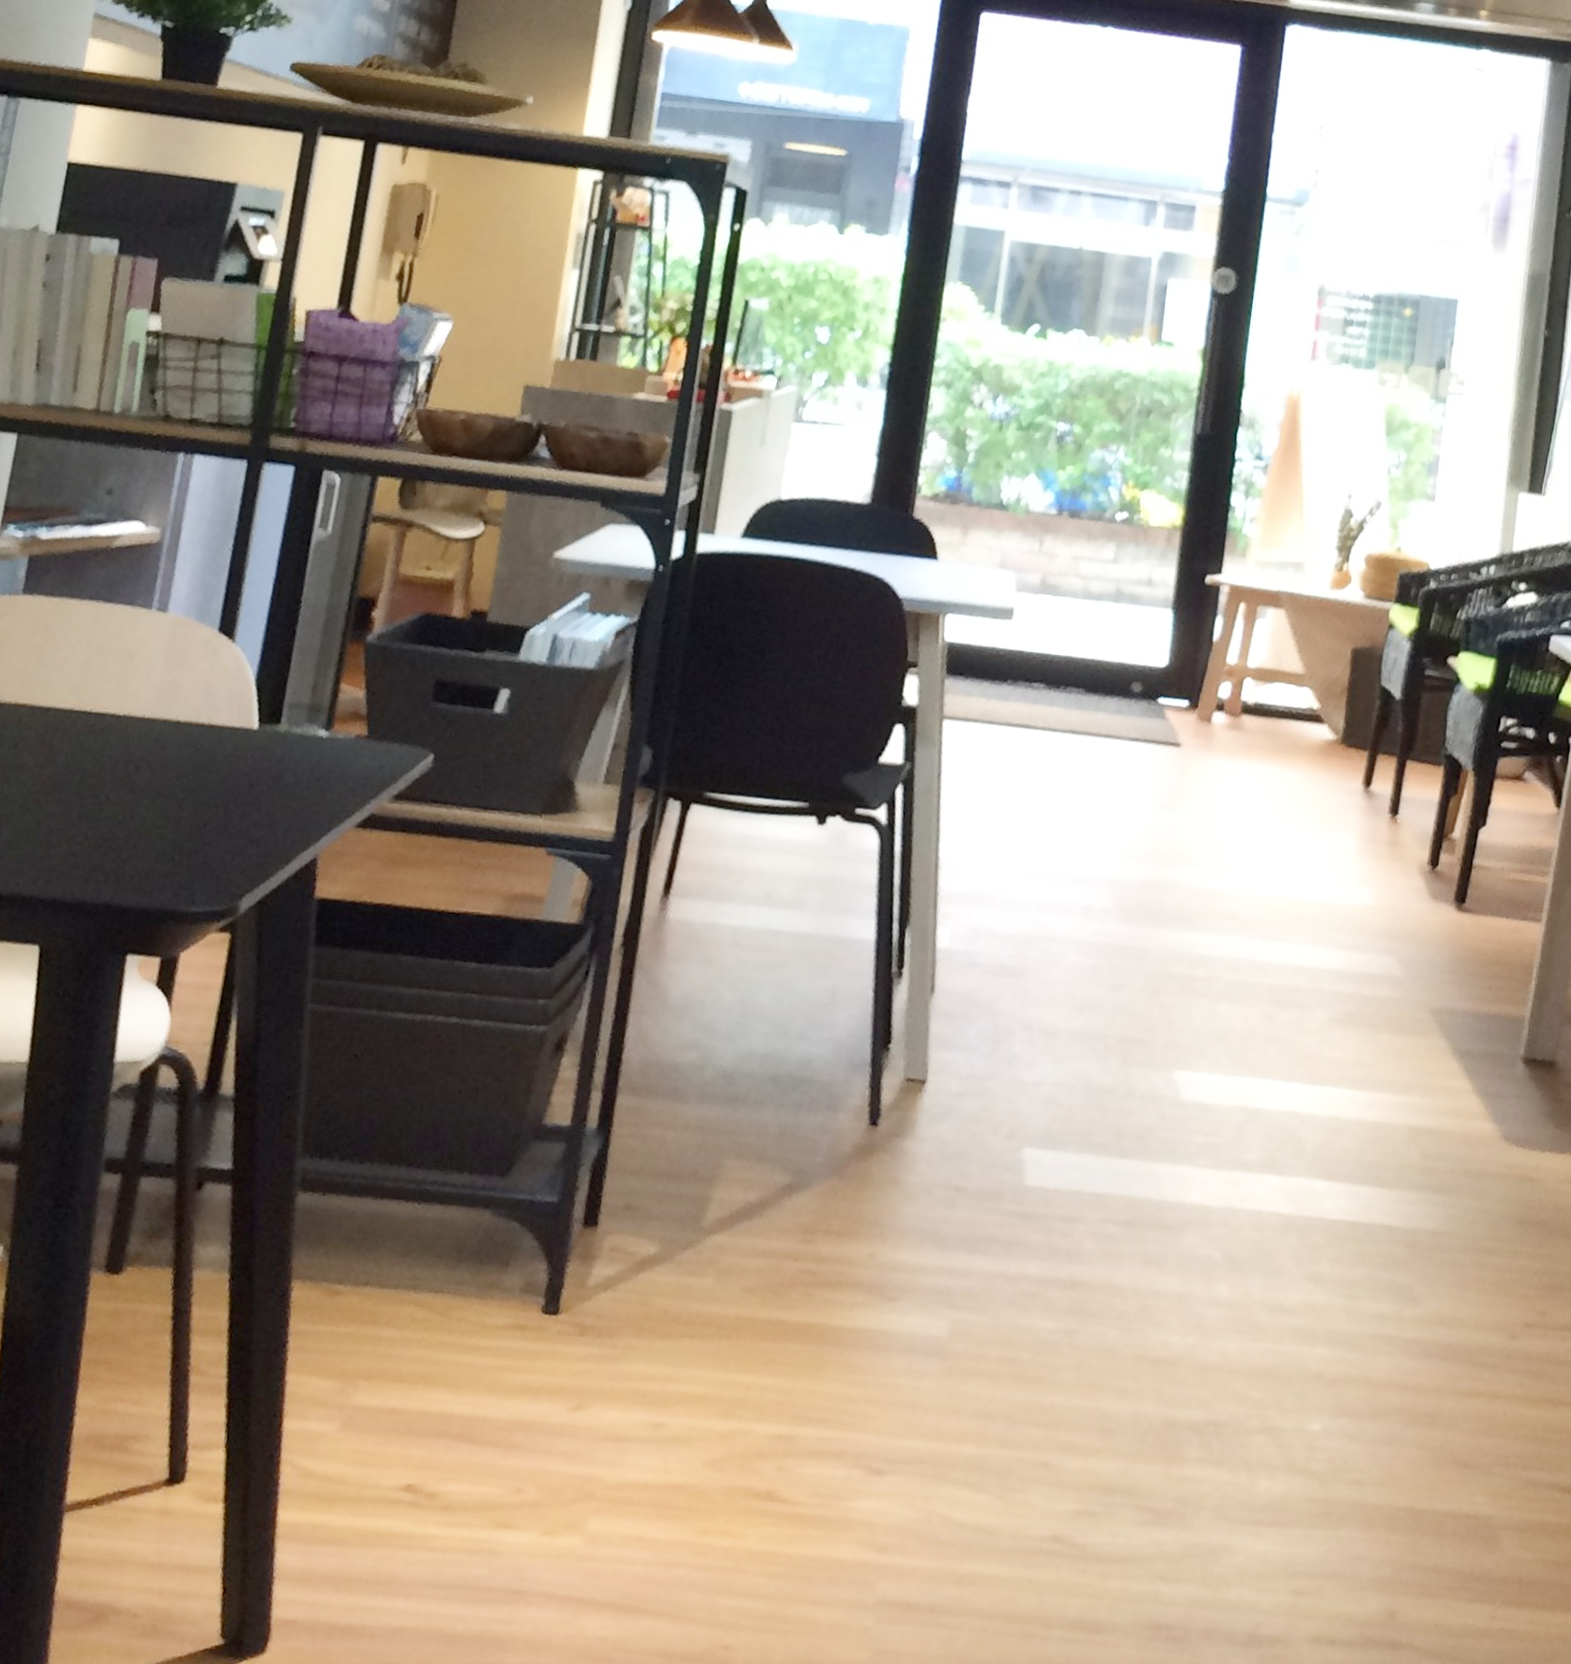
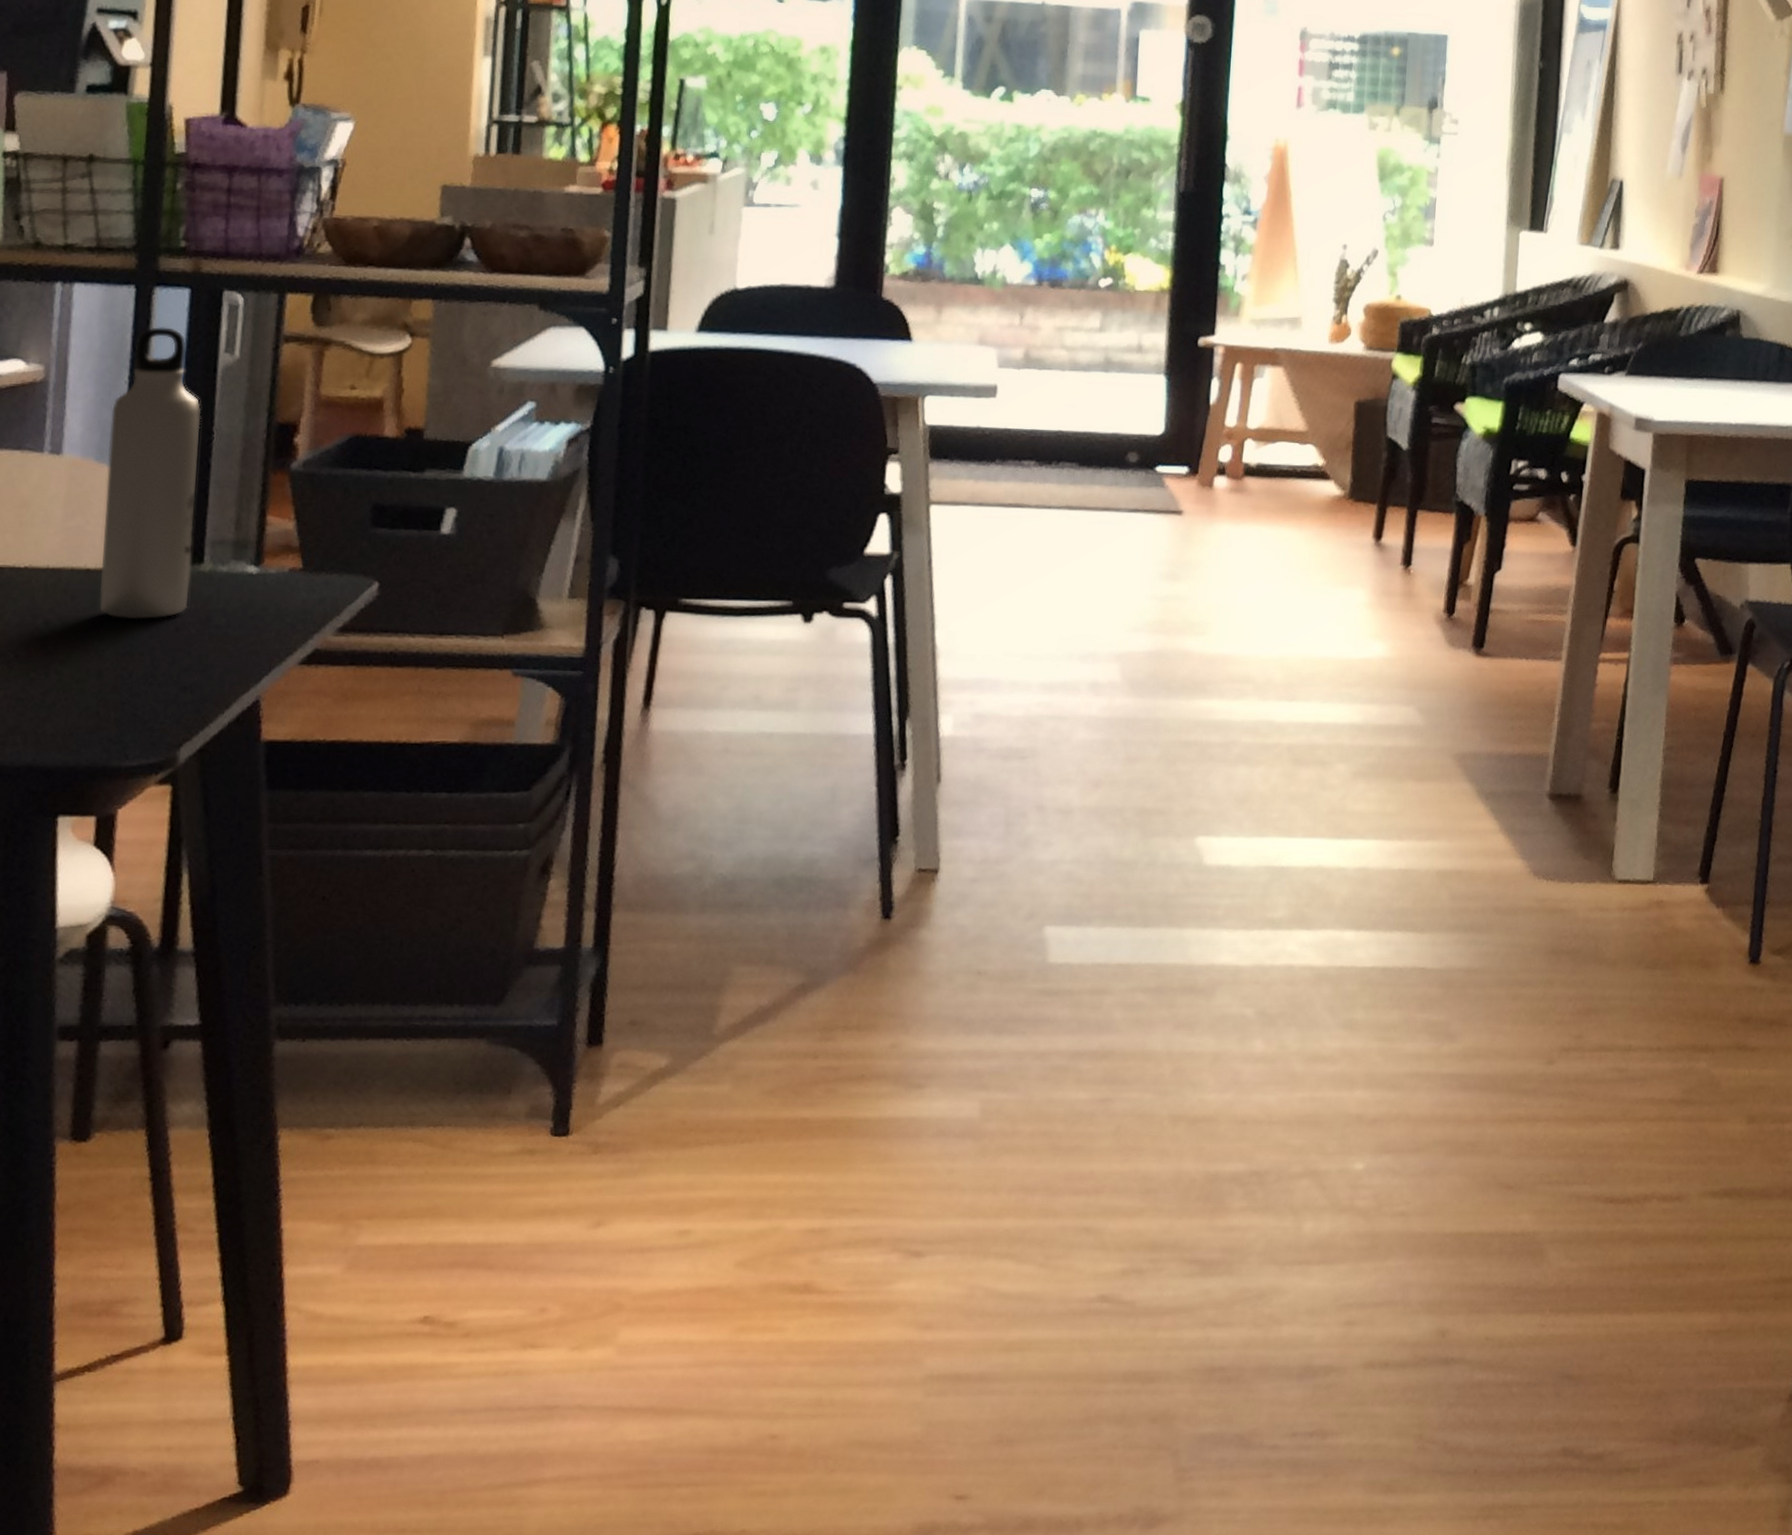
water bottle: none [184,499,293,774] -> present [99,327,201,620]

